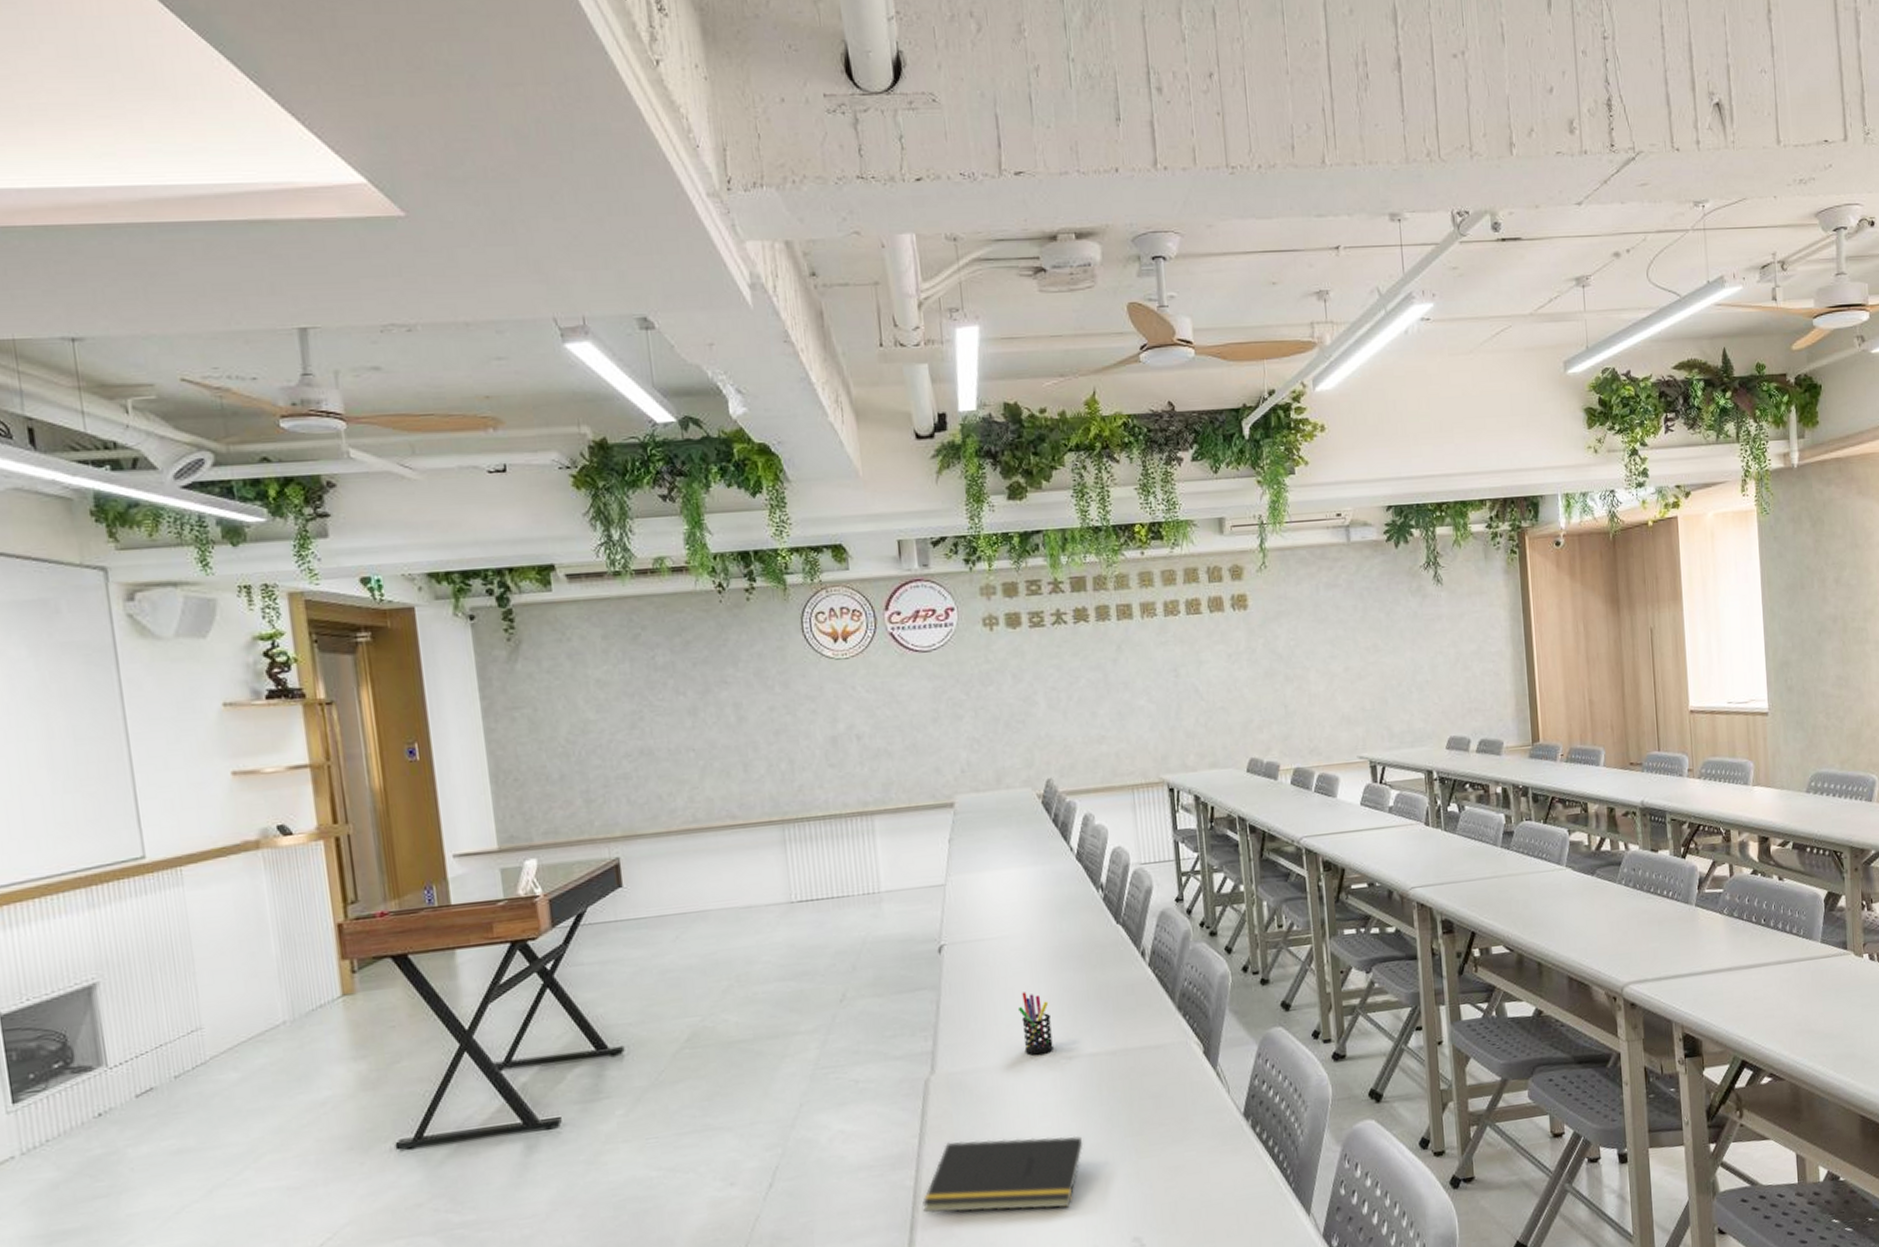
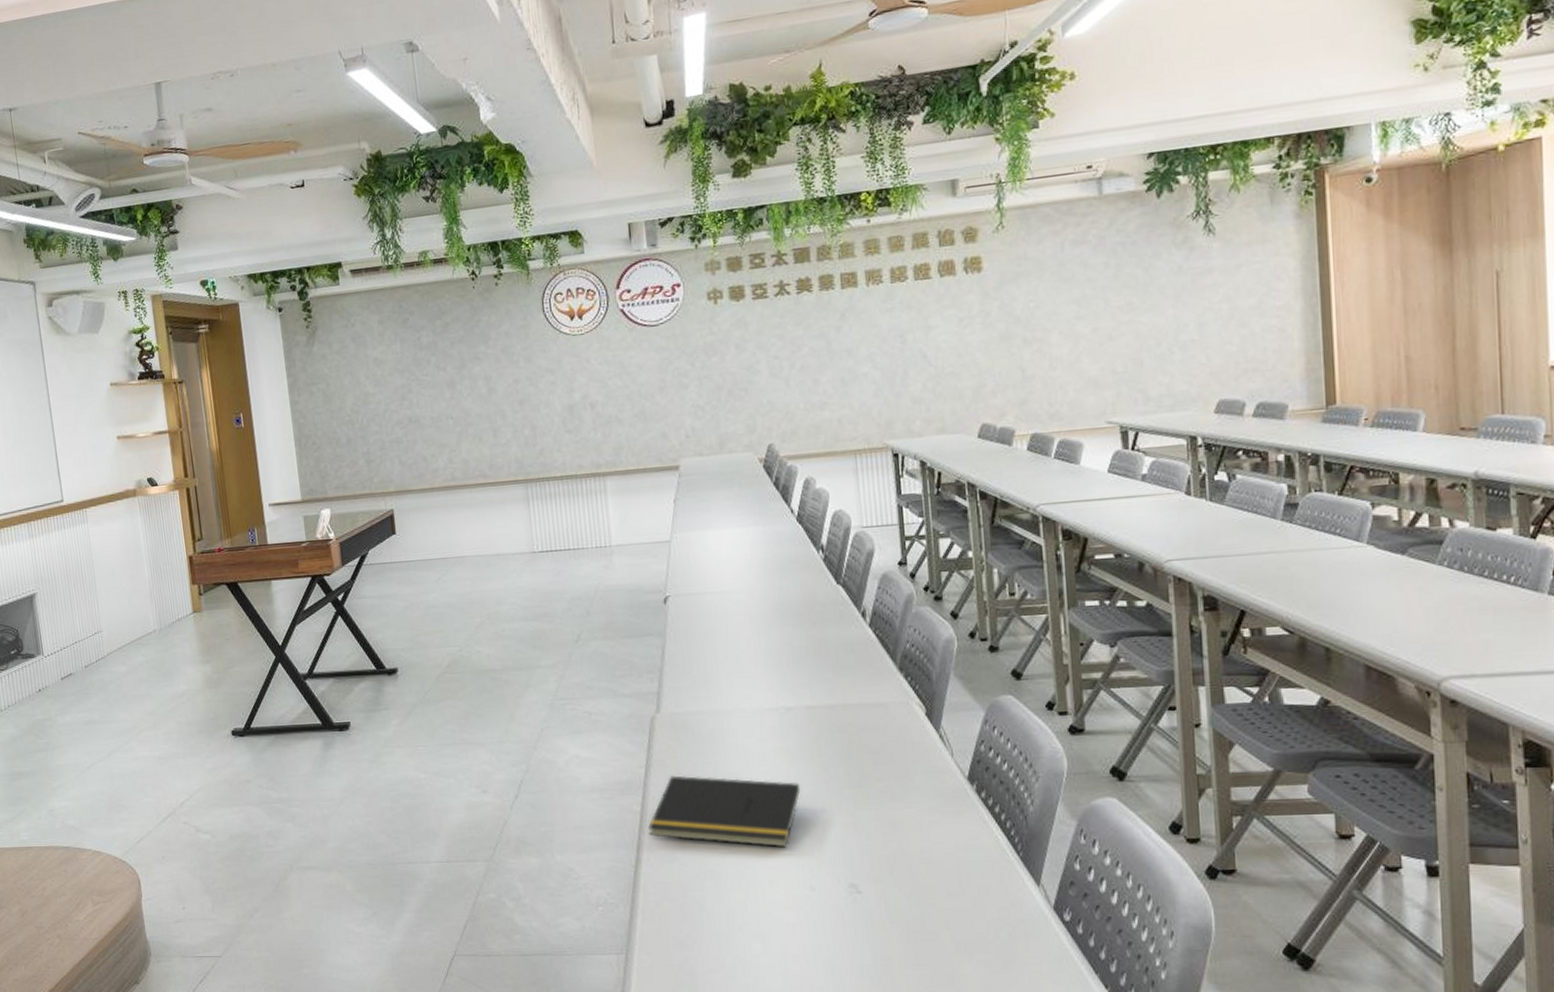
pen holder: present [1017,991,1053,1055] -> none [738,643,772,703]

